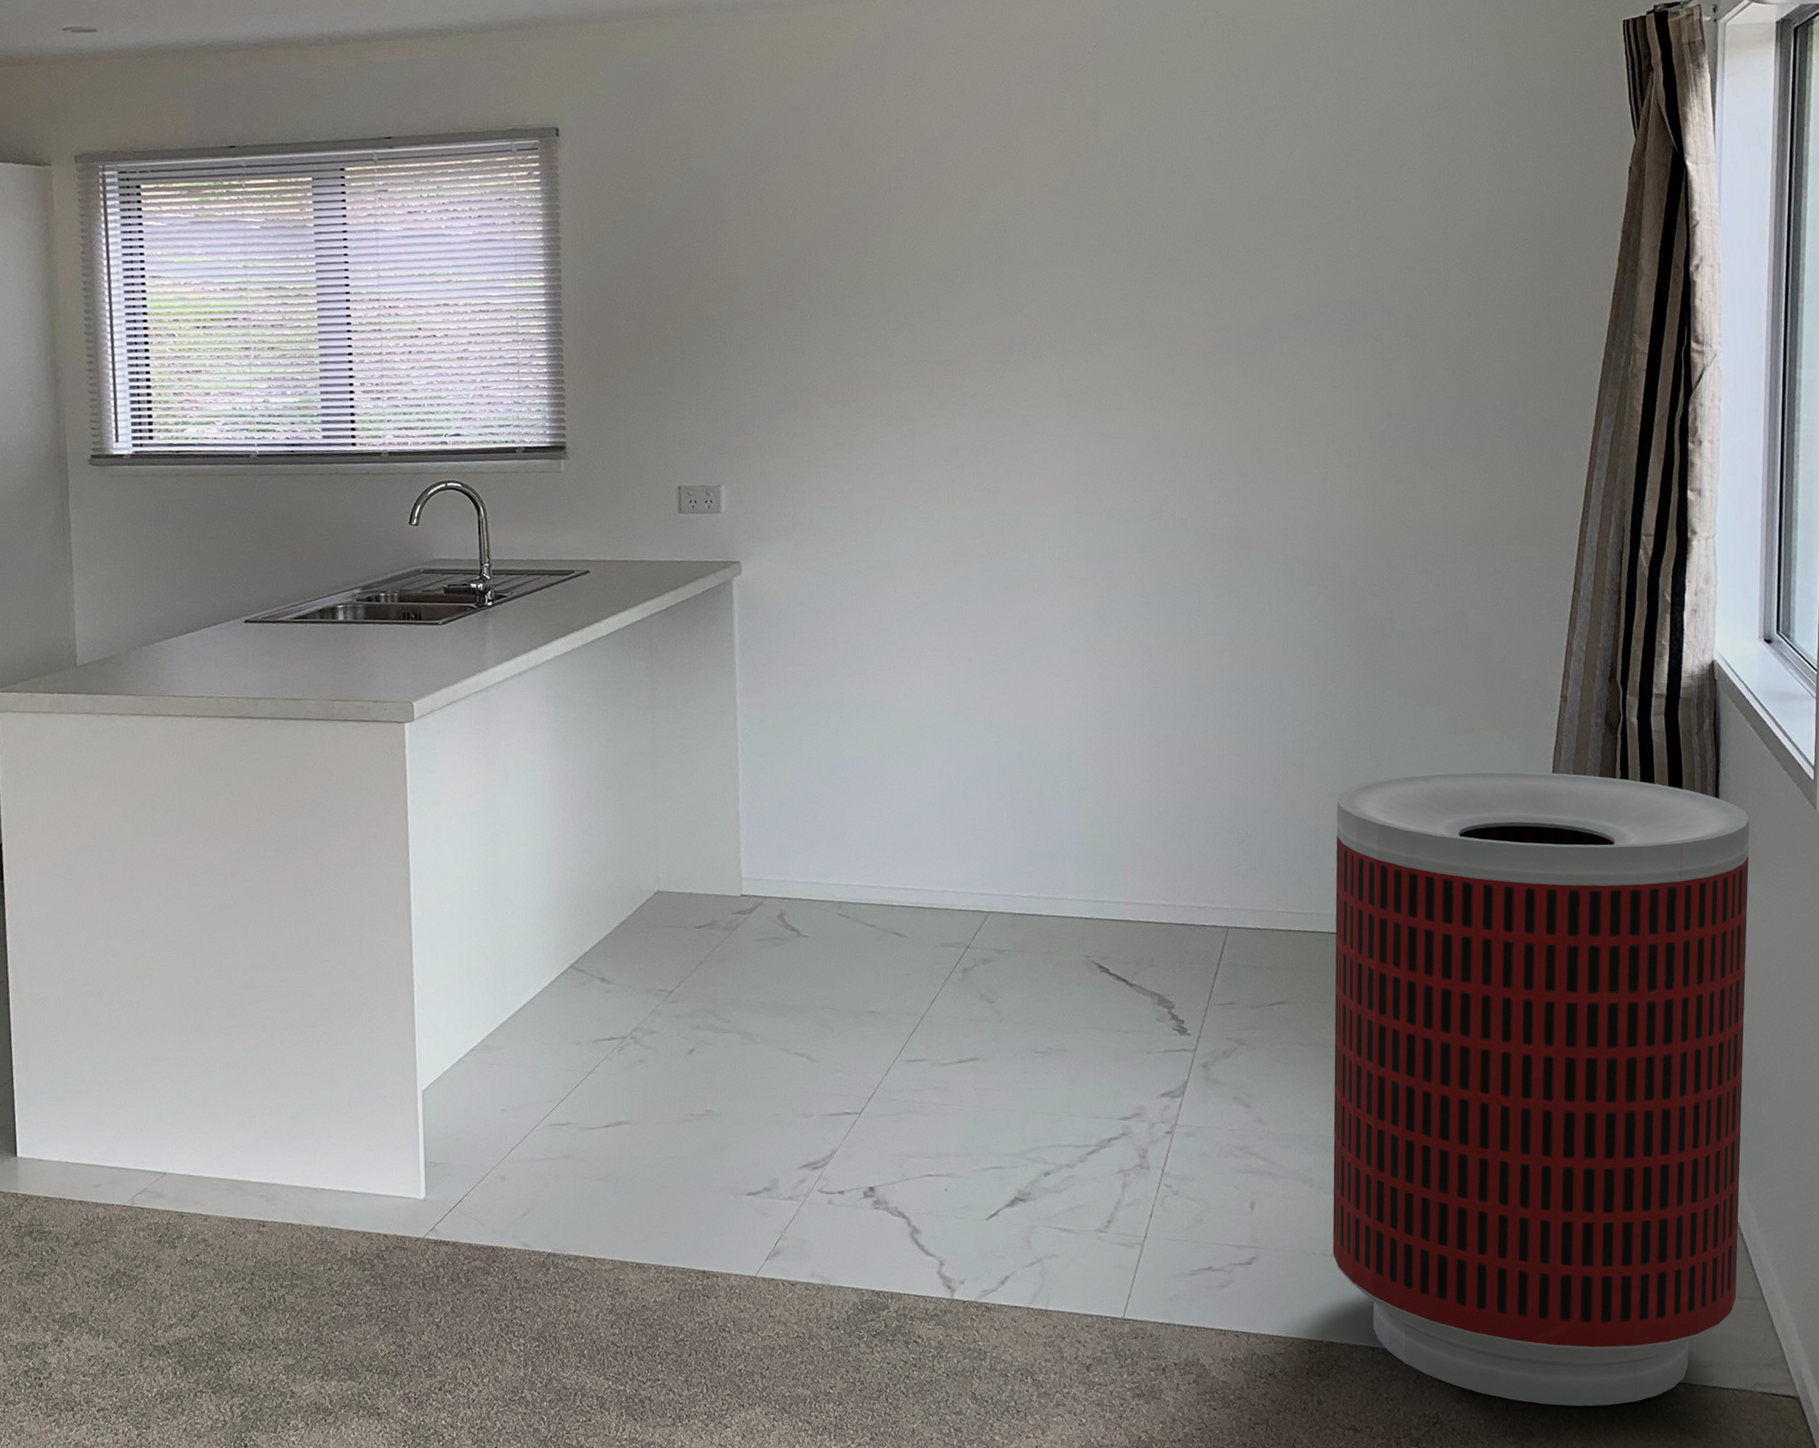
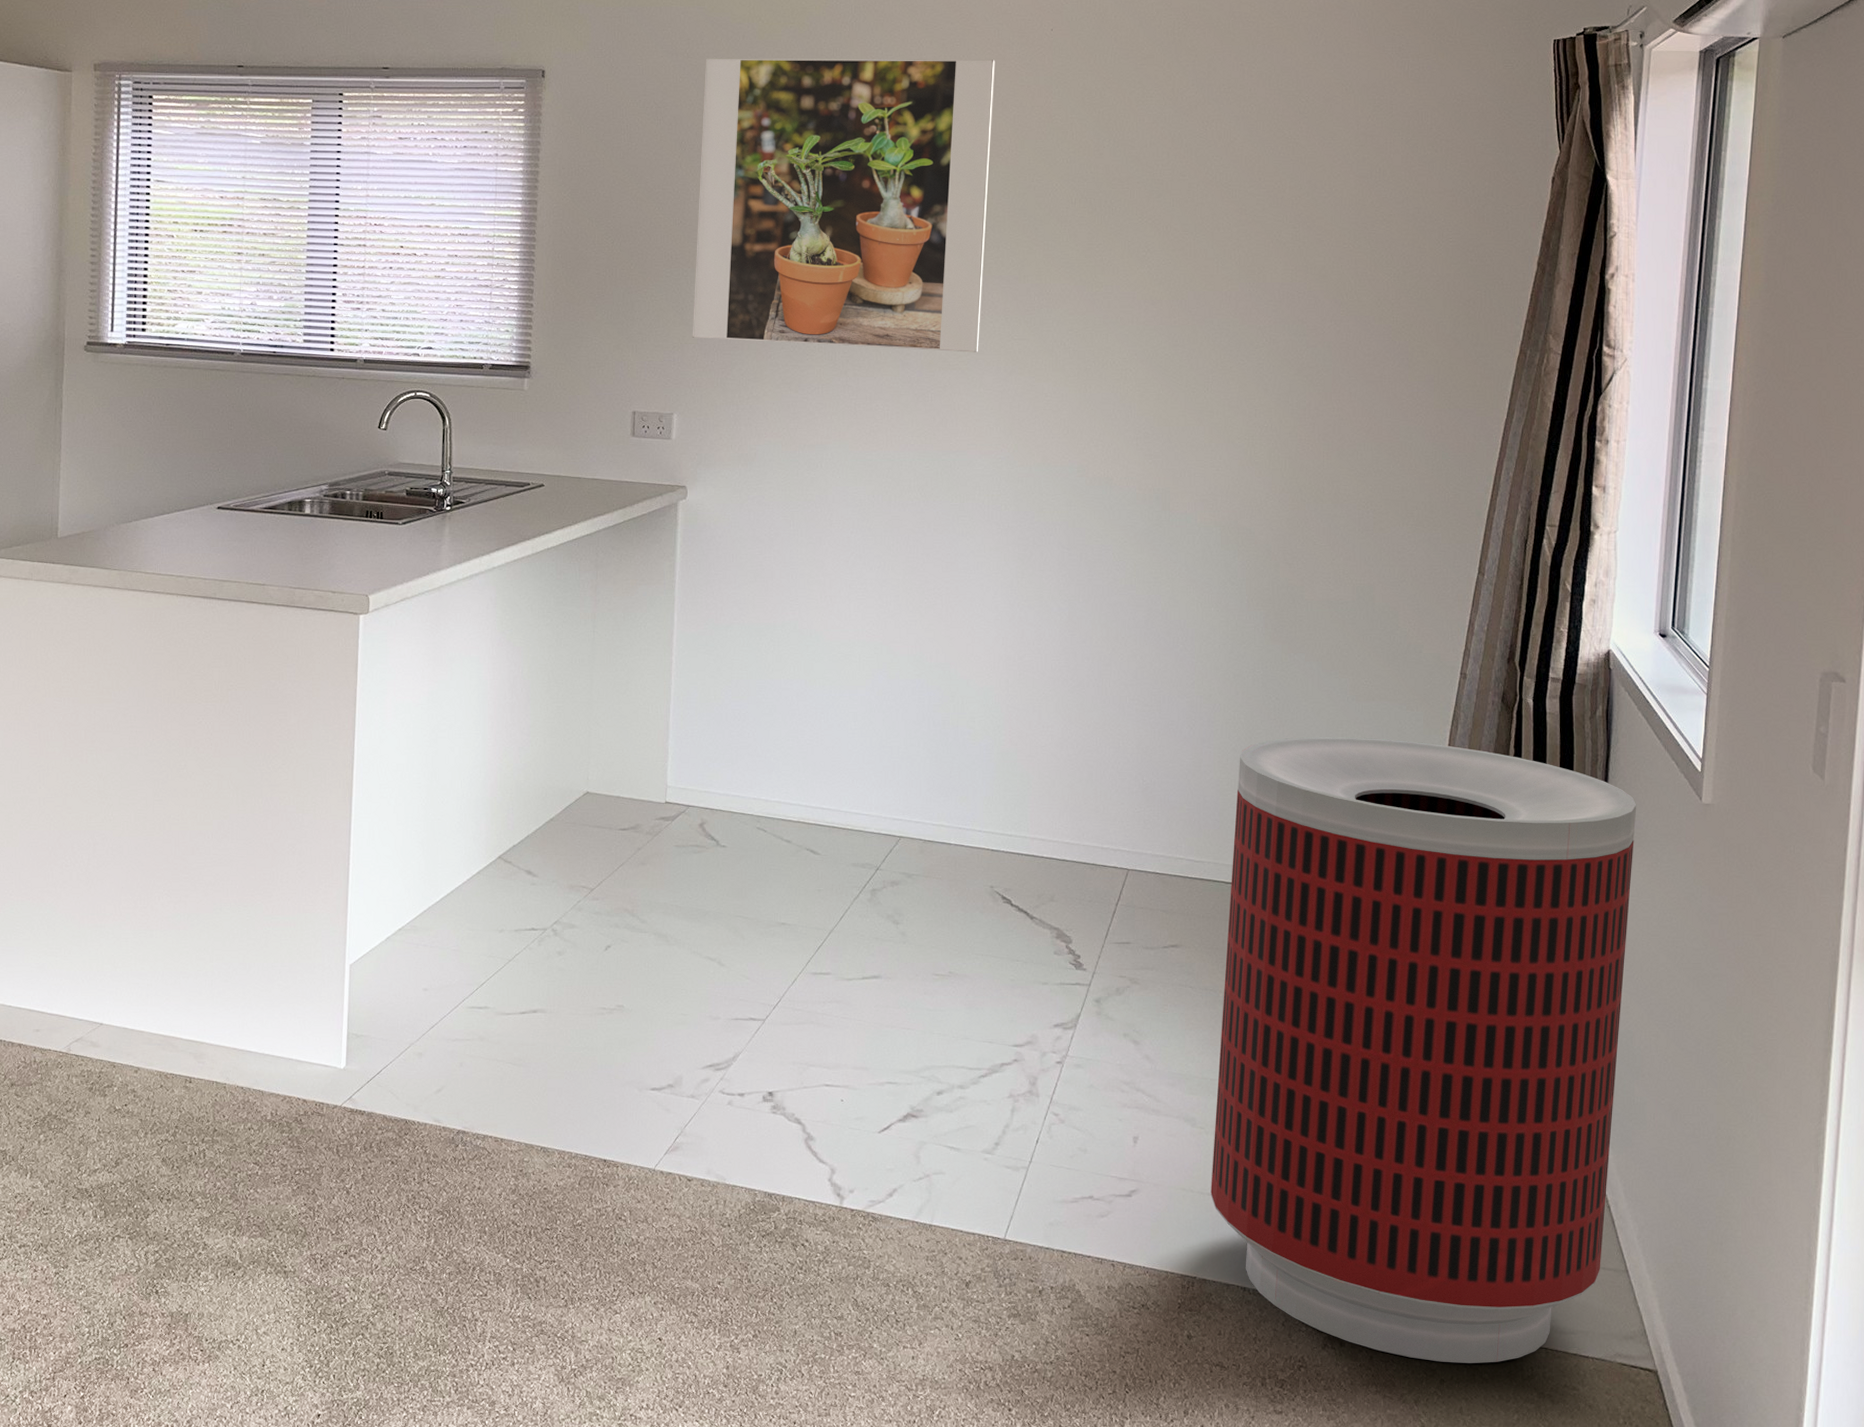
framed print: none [729,83,1039,404] -> present [692,58,995,352]

